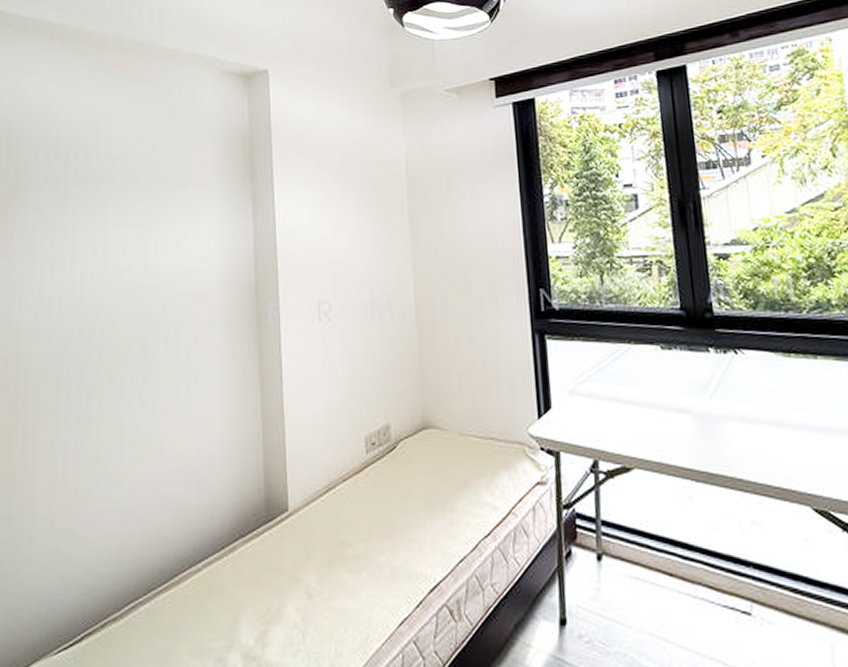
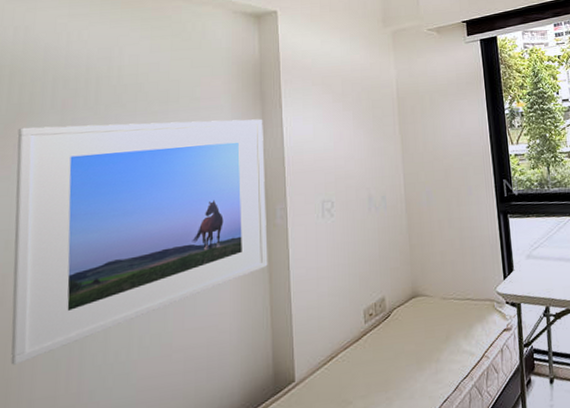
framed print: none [14,200,259,453] -> present [10,119,268,365]

